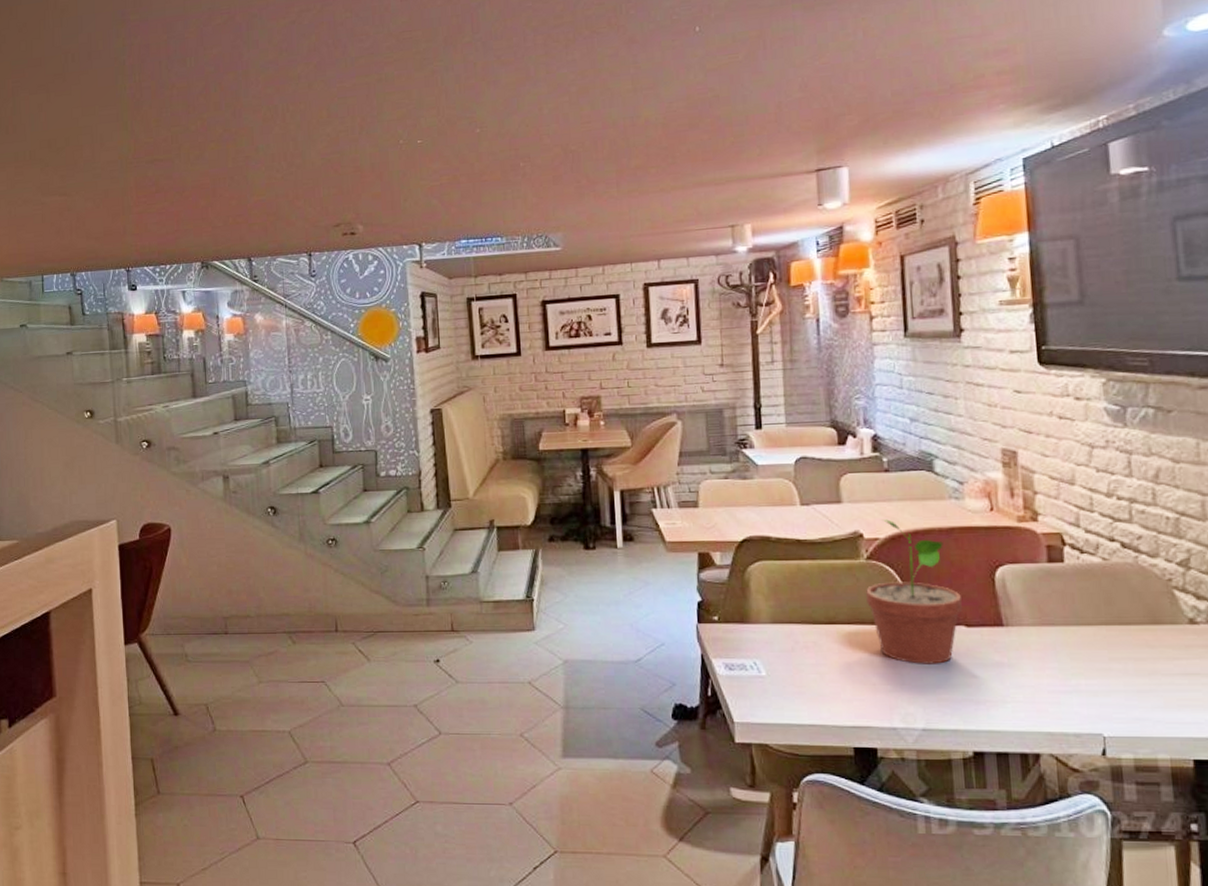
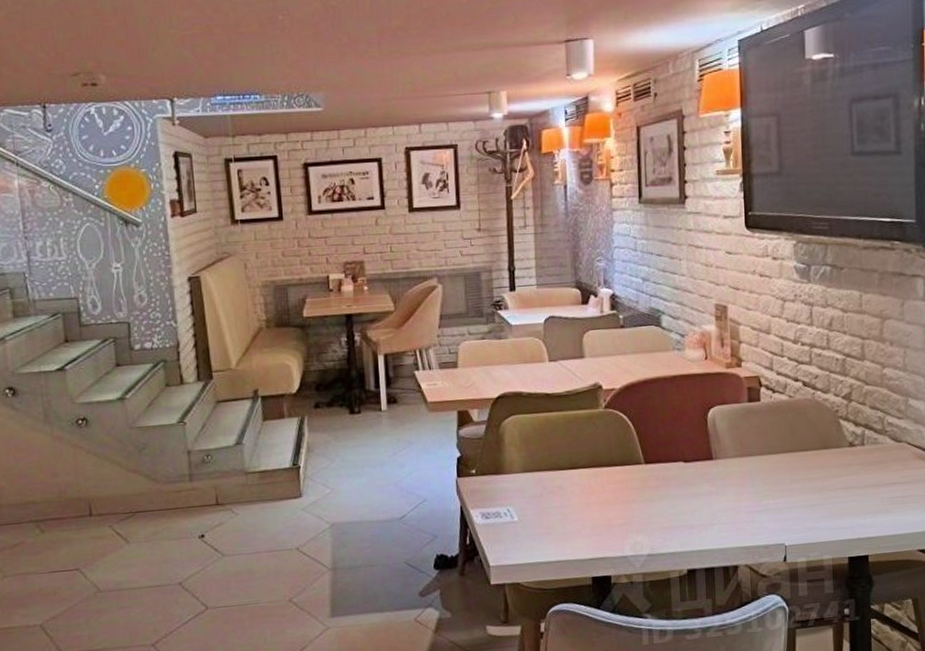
potted plant: present [866,519,962,664] -> none [604,371,681,499]

